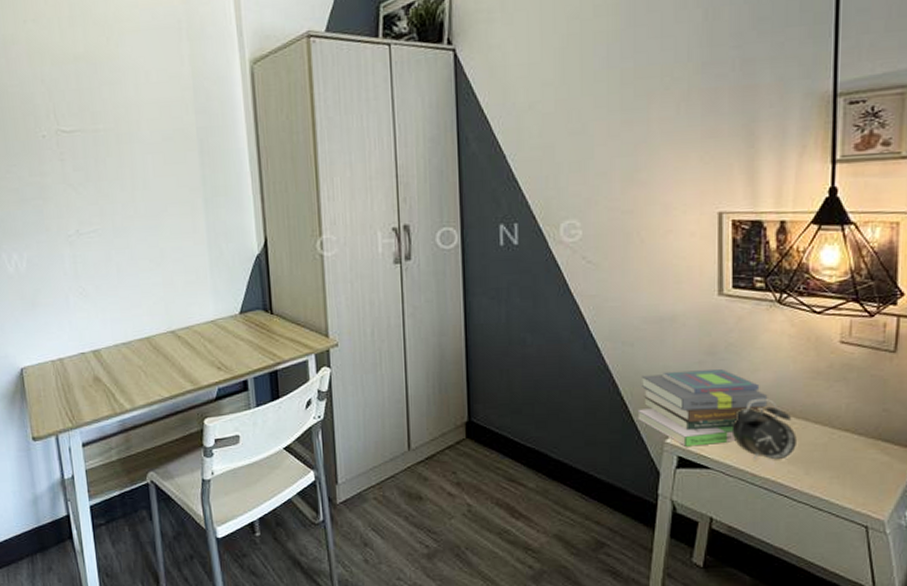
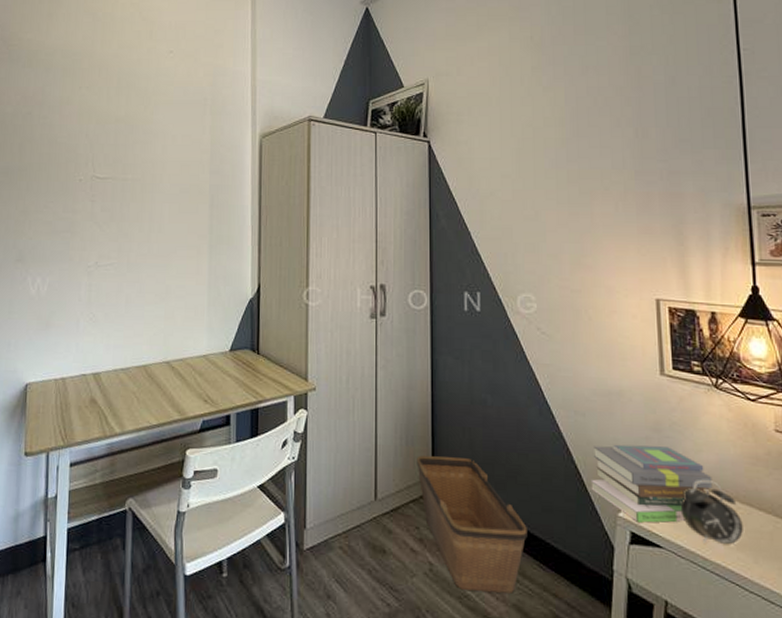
bicycle basket: none [451,400,569,526] -> present [416,455,527,594]

